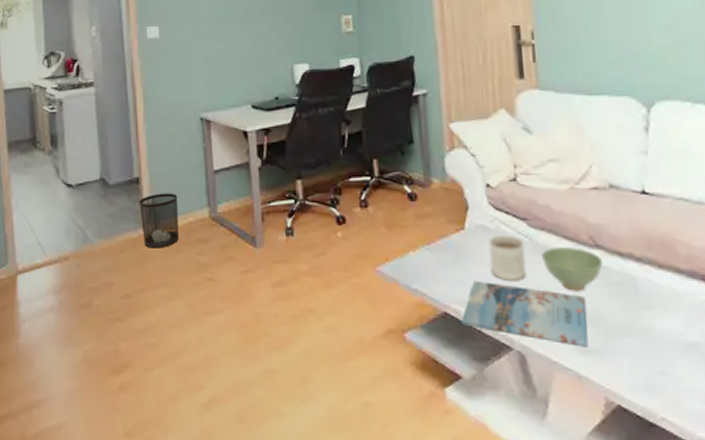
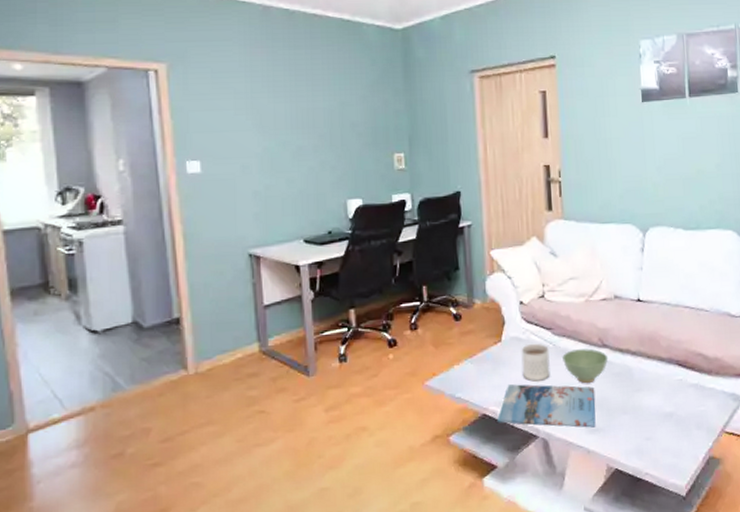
waste bin: present [139,193,179,249] -> none [180,331,226,389]

